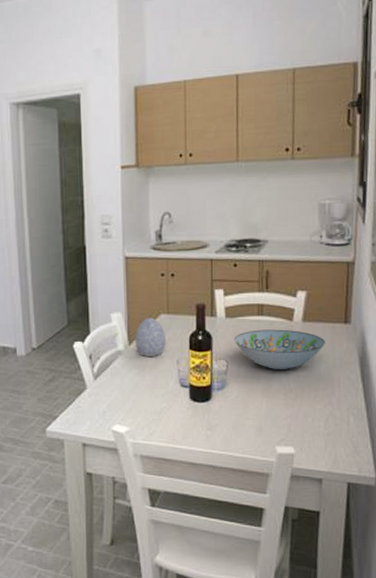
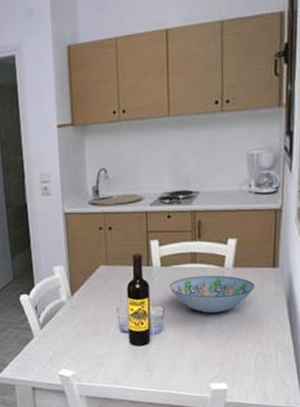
decorative egg: present [135,317,166,358] -> none [77,269,106,307]

